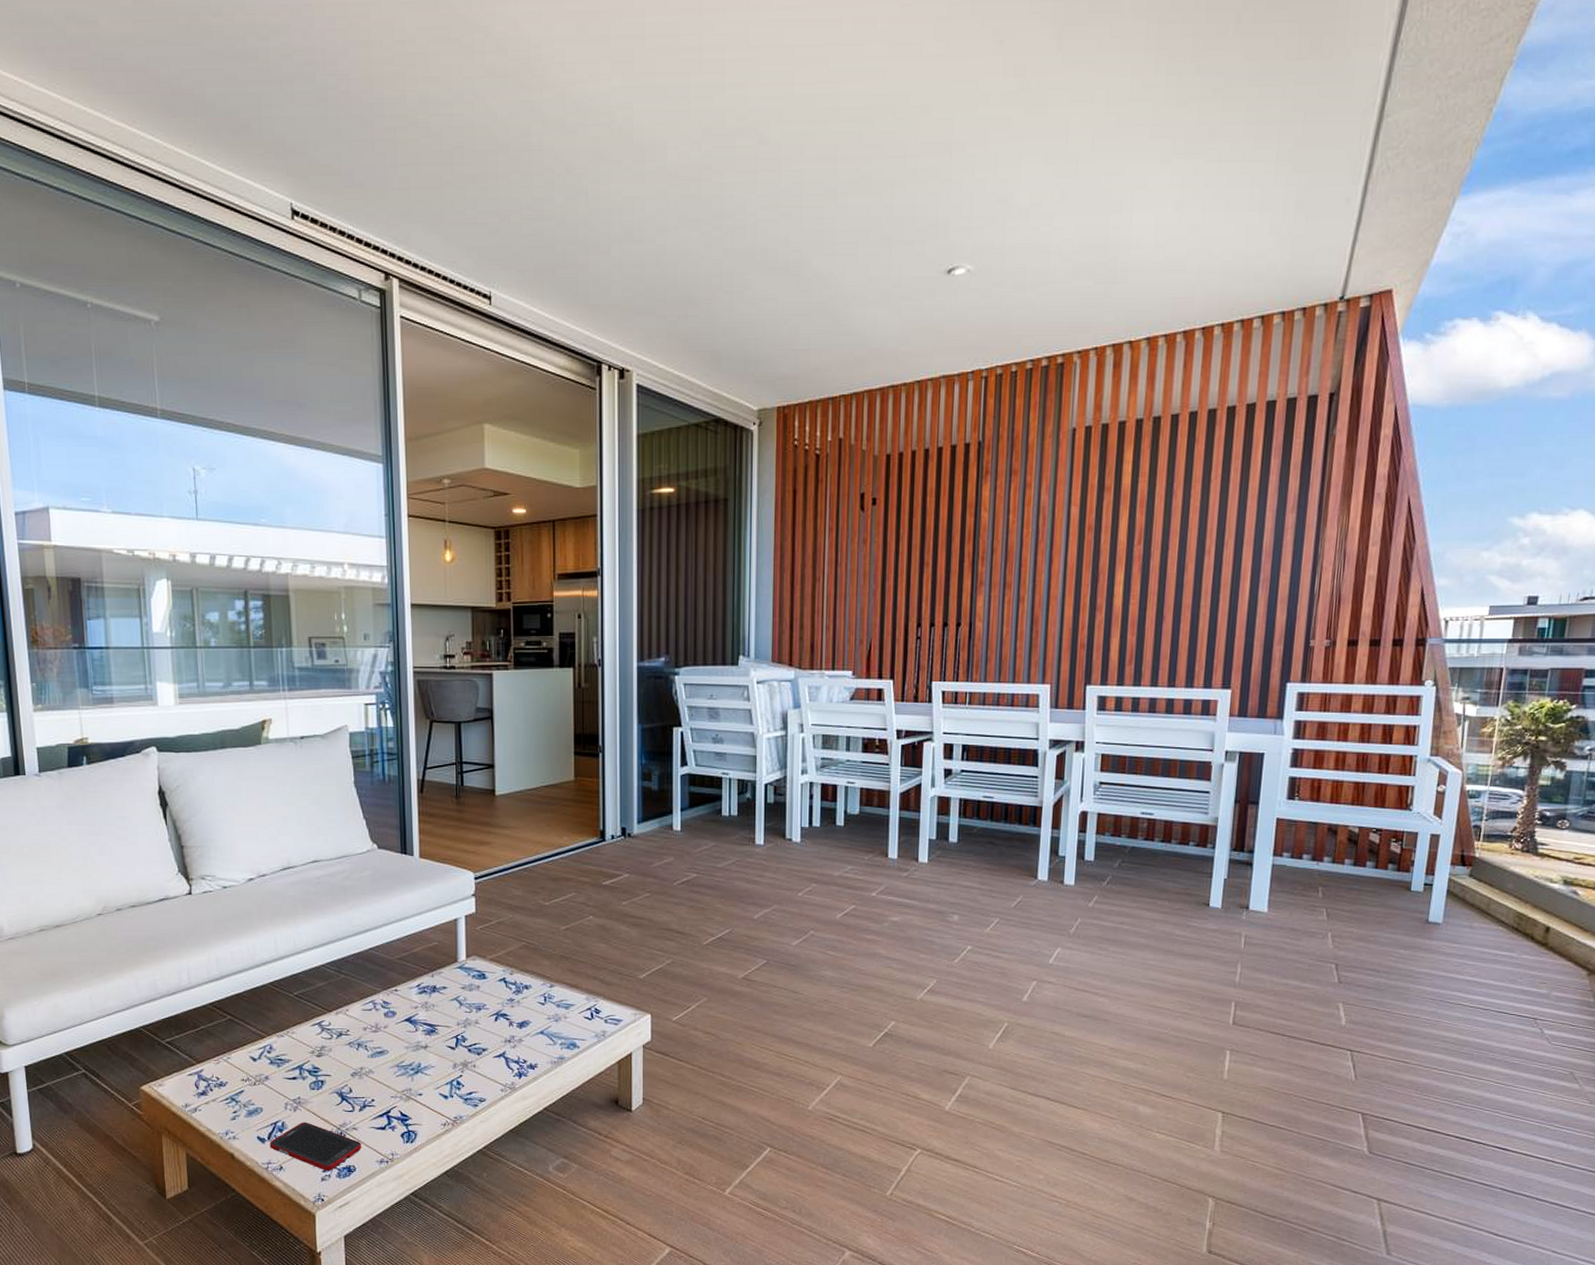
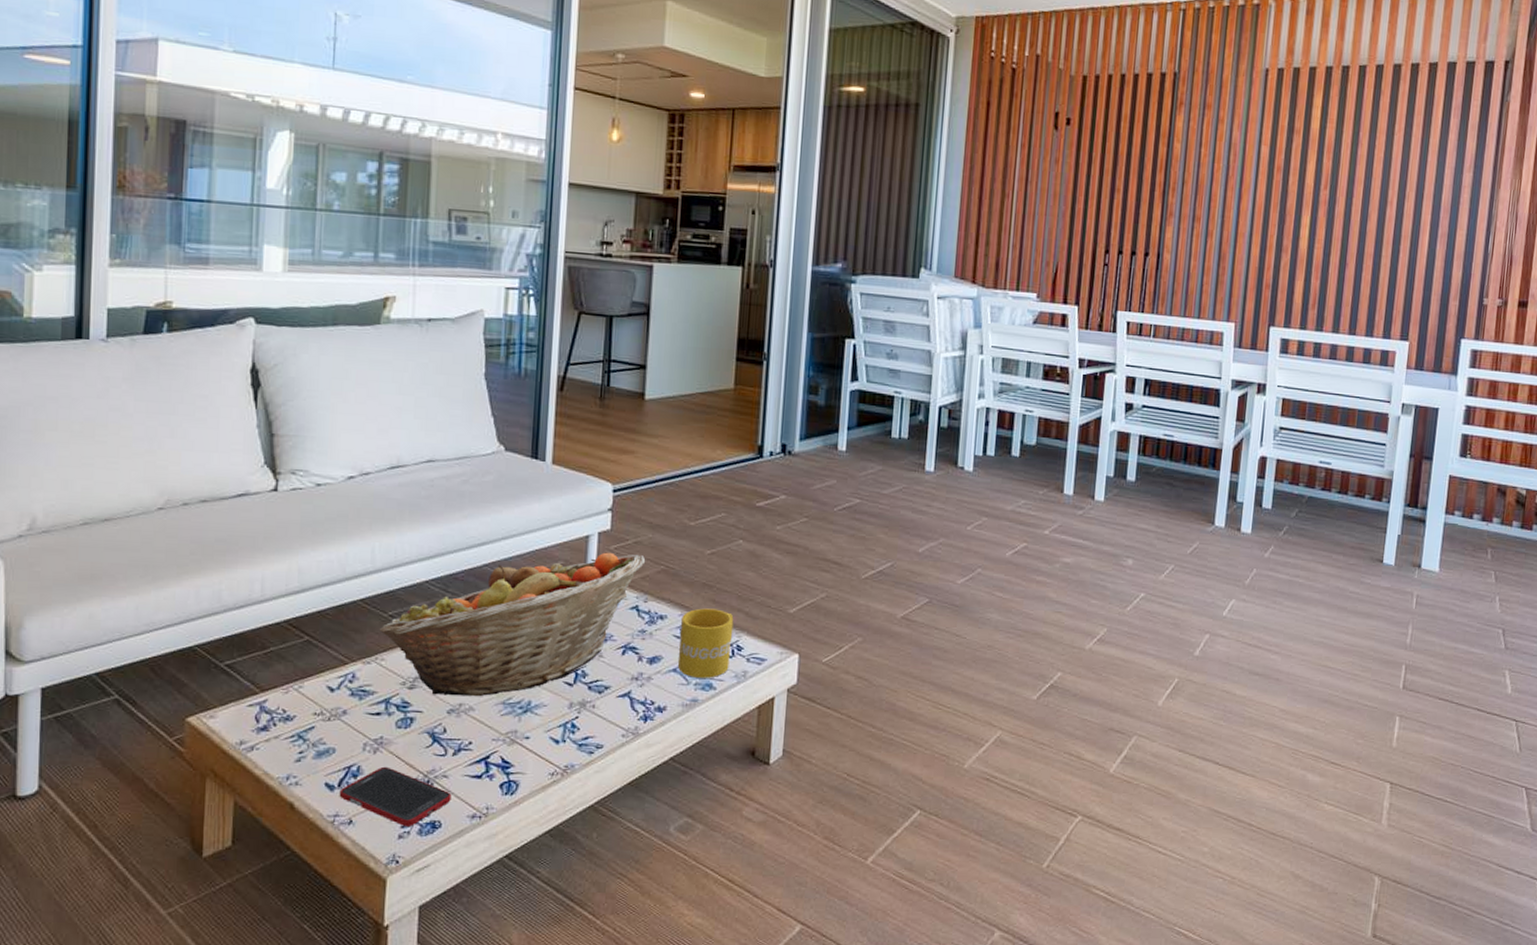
fruit basket: none [287,932,509,1061] -> present [379,552,646,697]
mug: none [544,978,591,1038] -> present [678,608,734,678]

